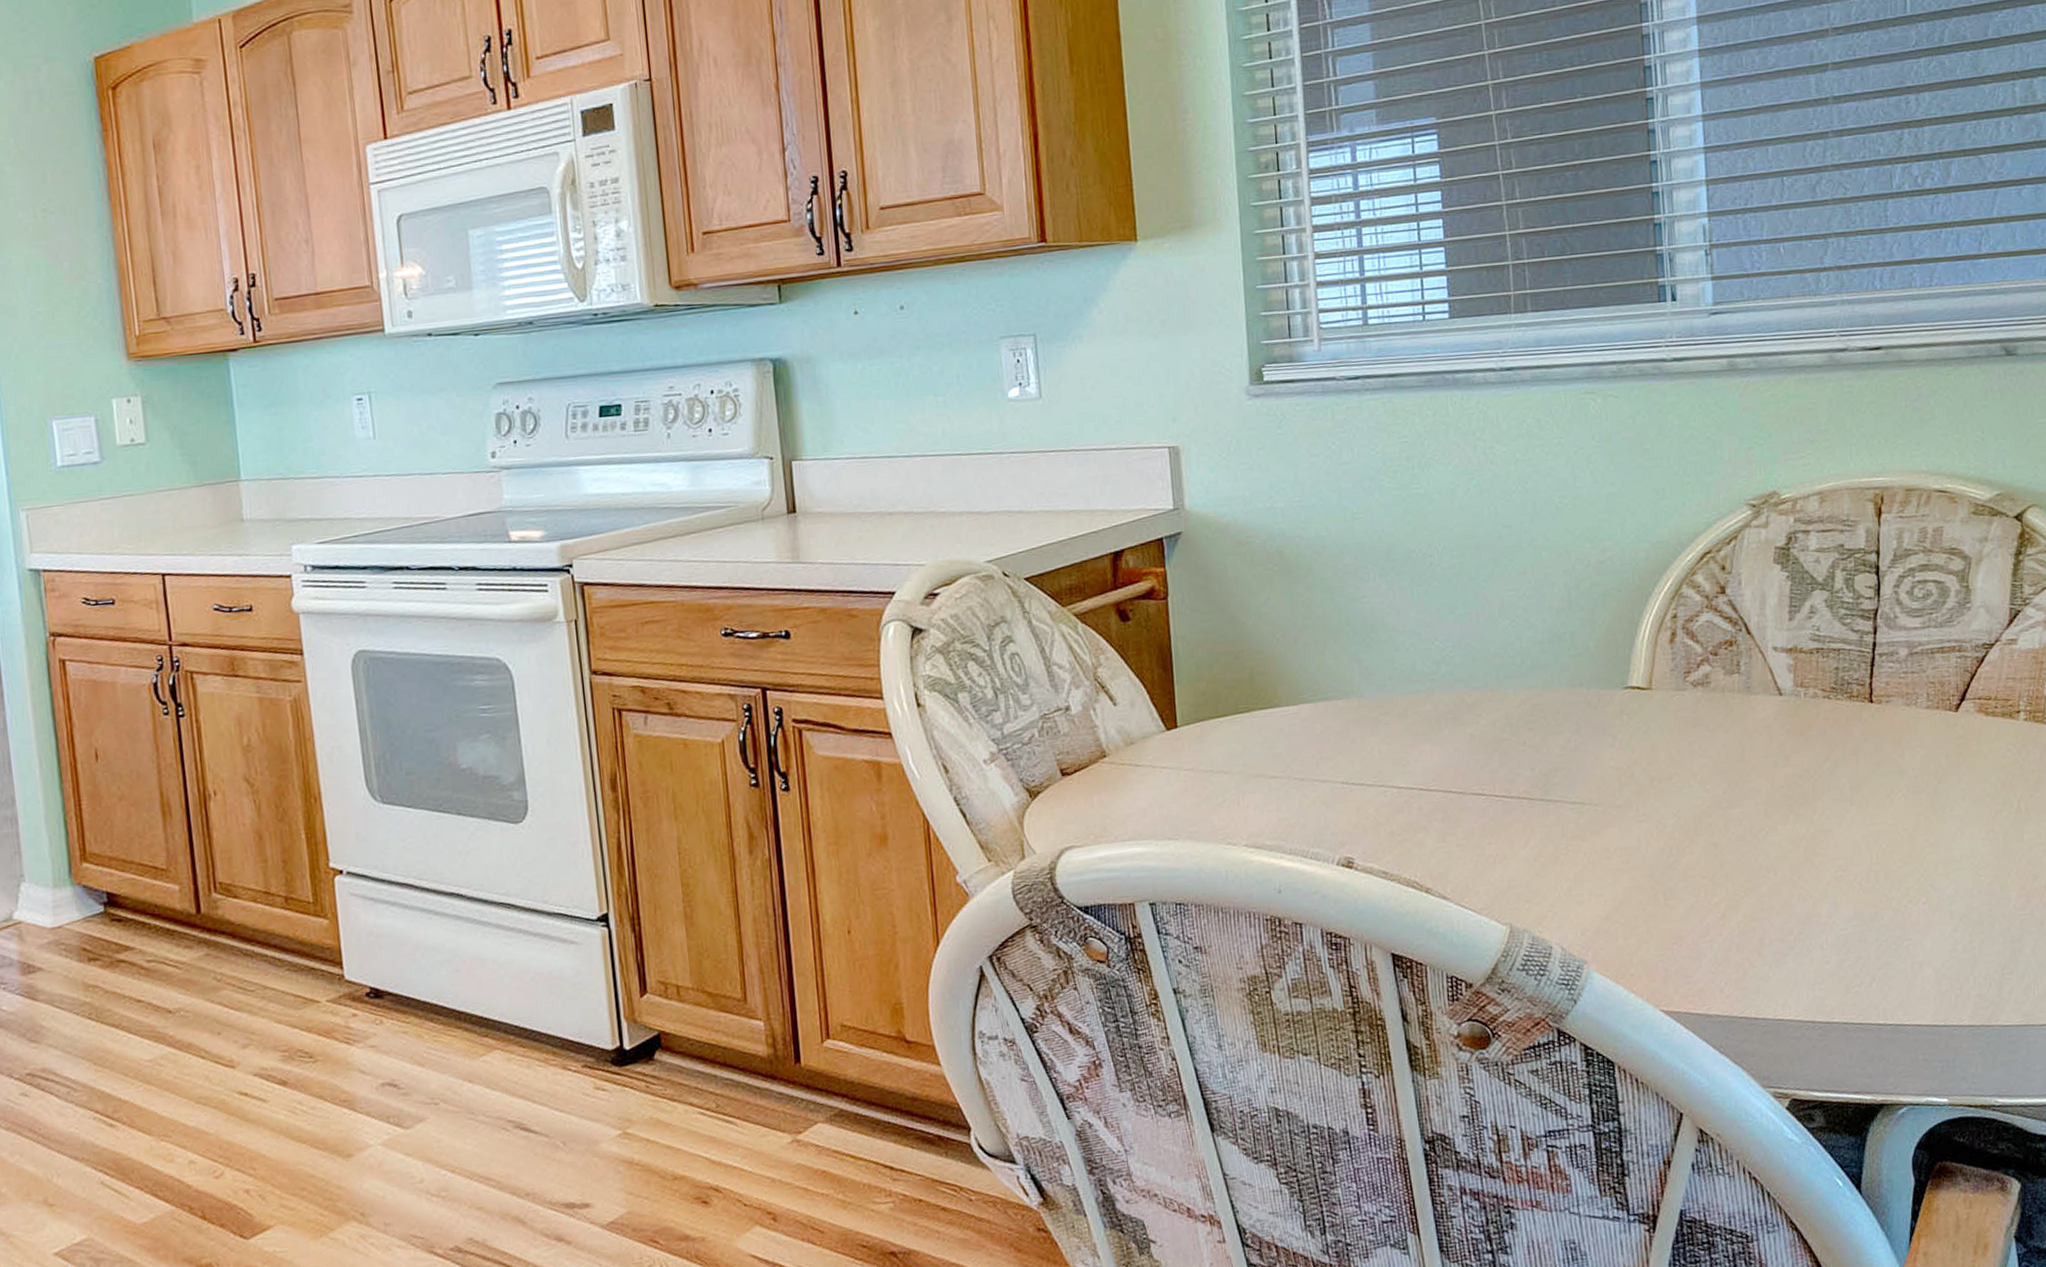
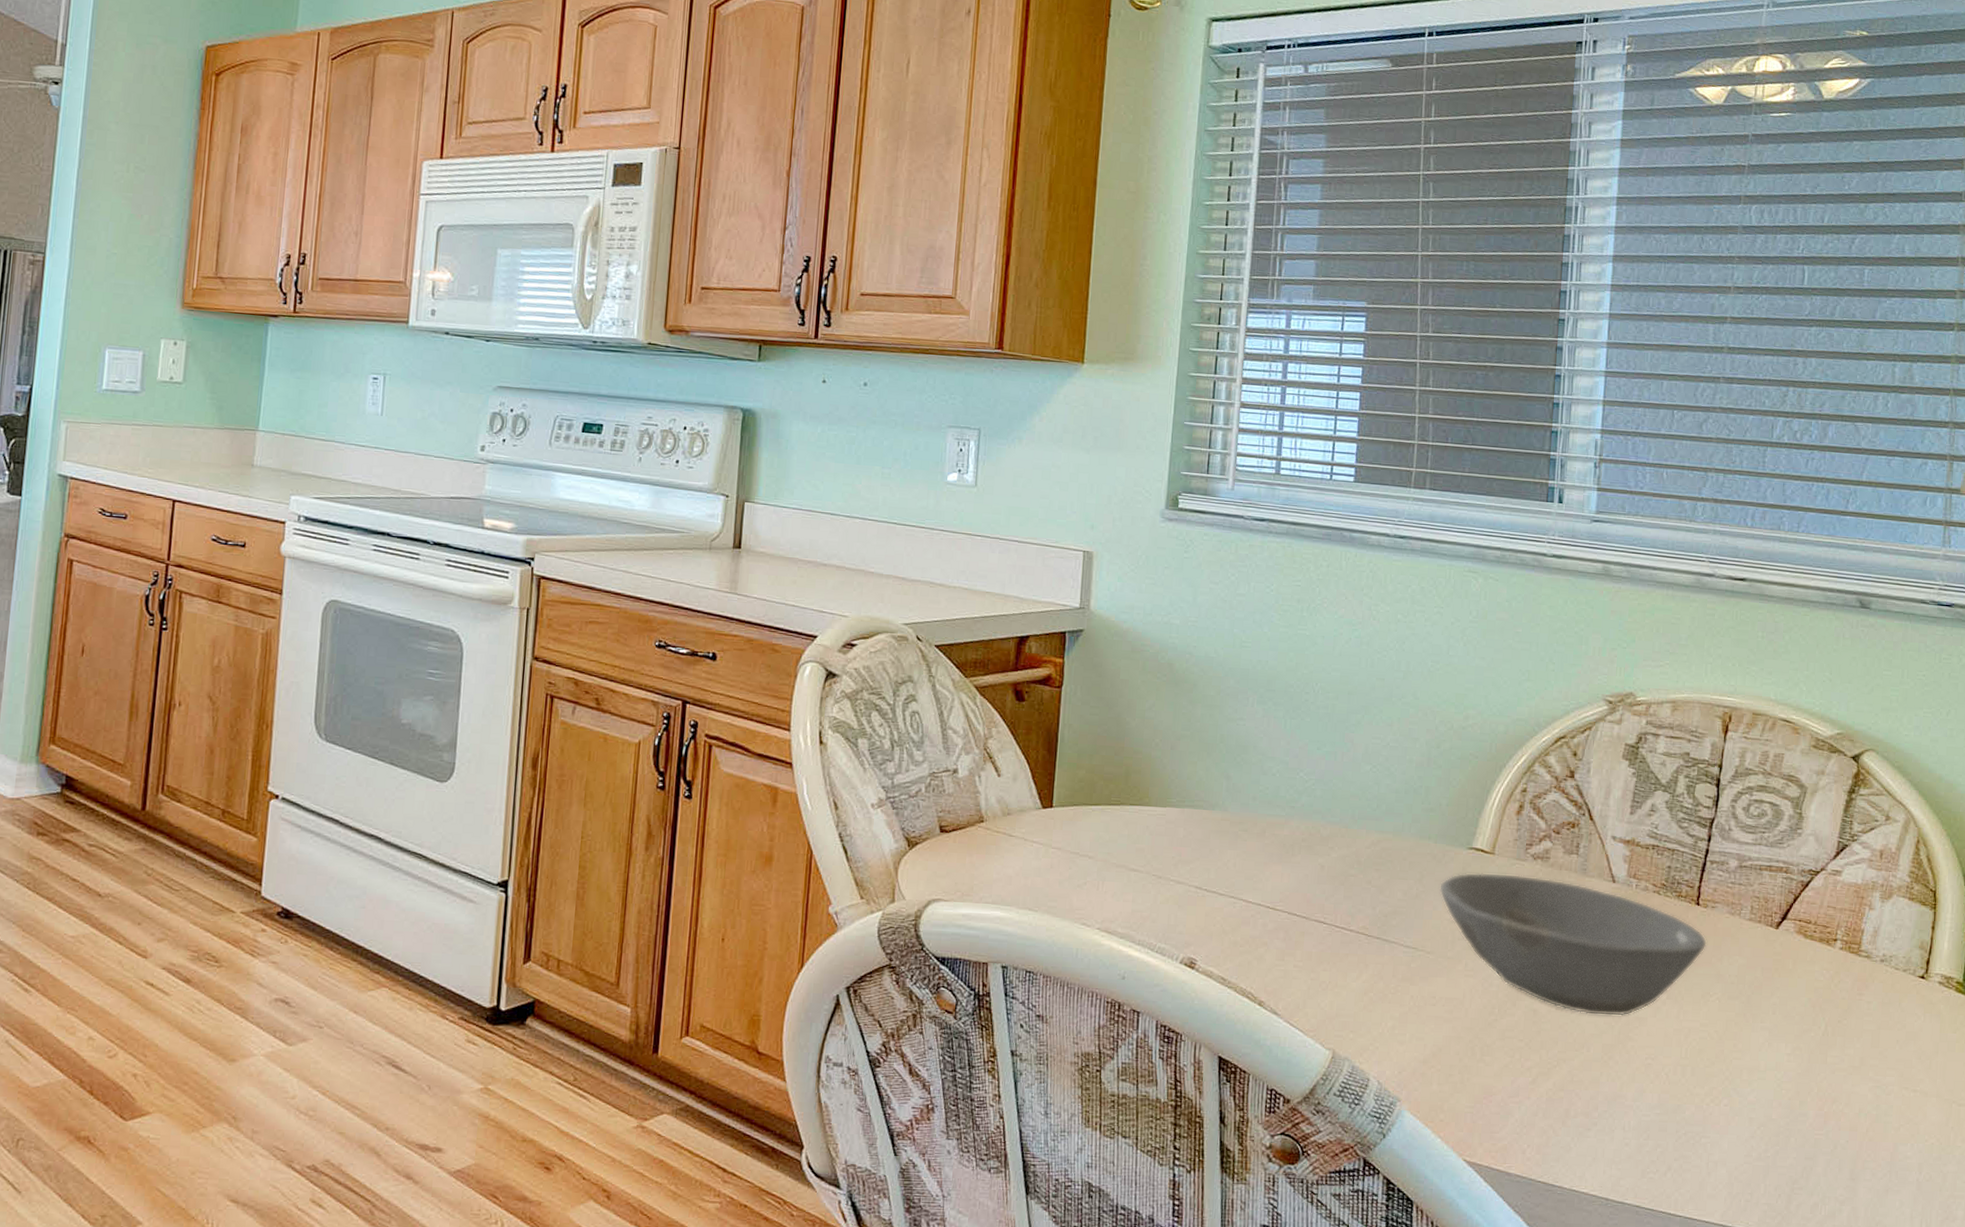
bowl: none [1599,703,1885,838] -> present [1439,872,1707,1017]

